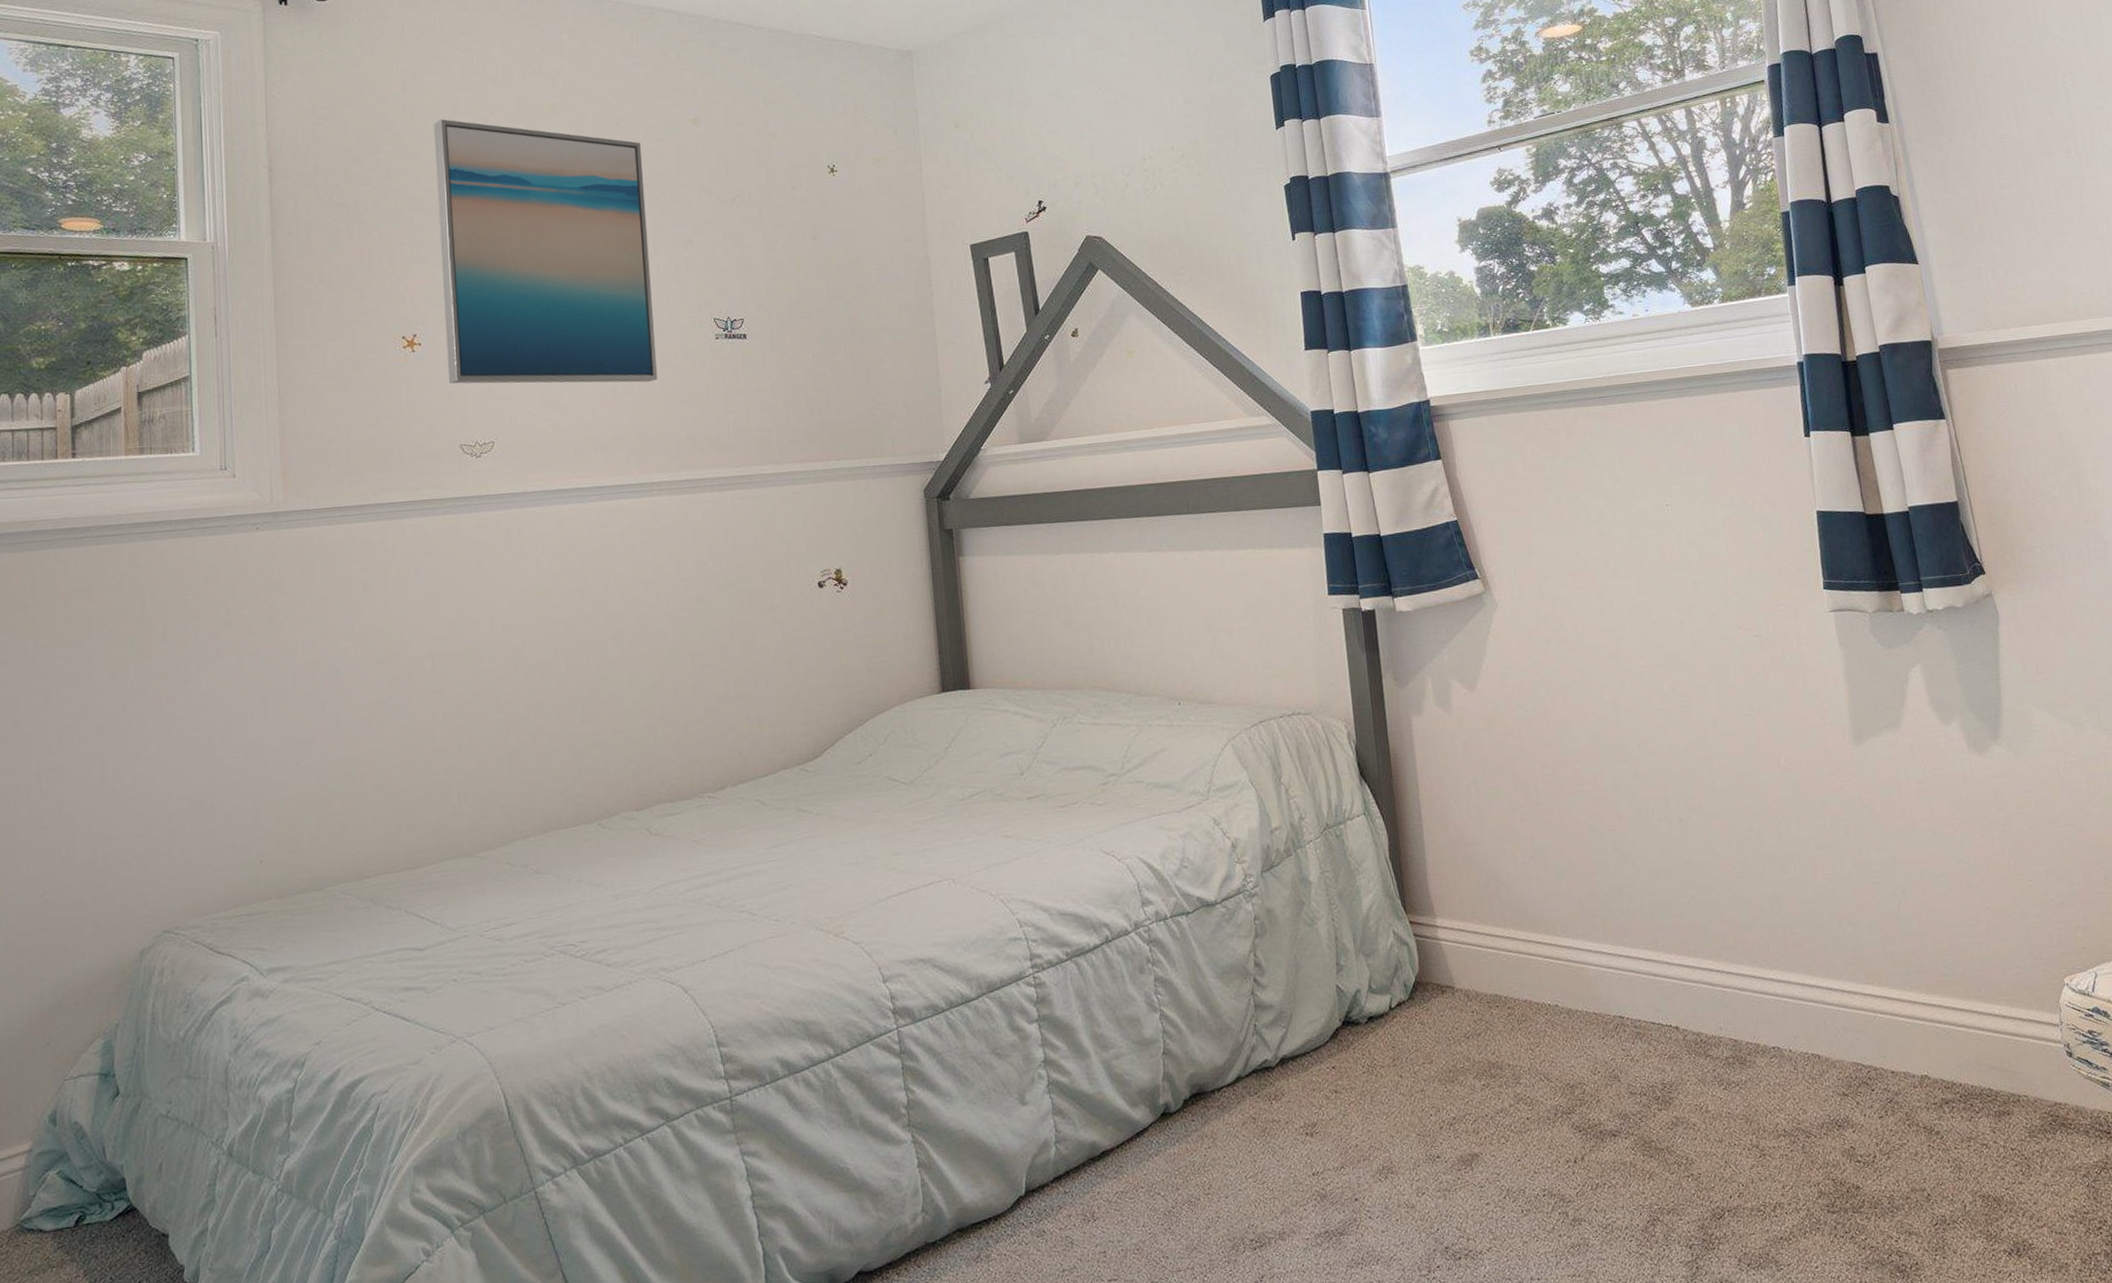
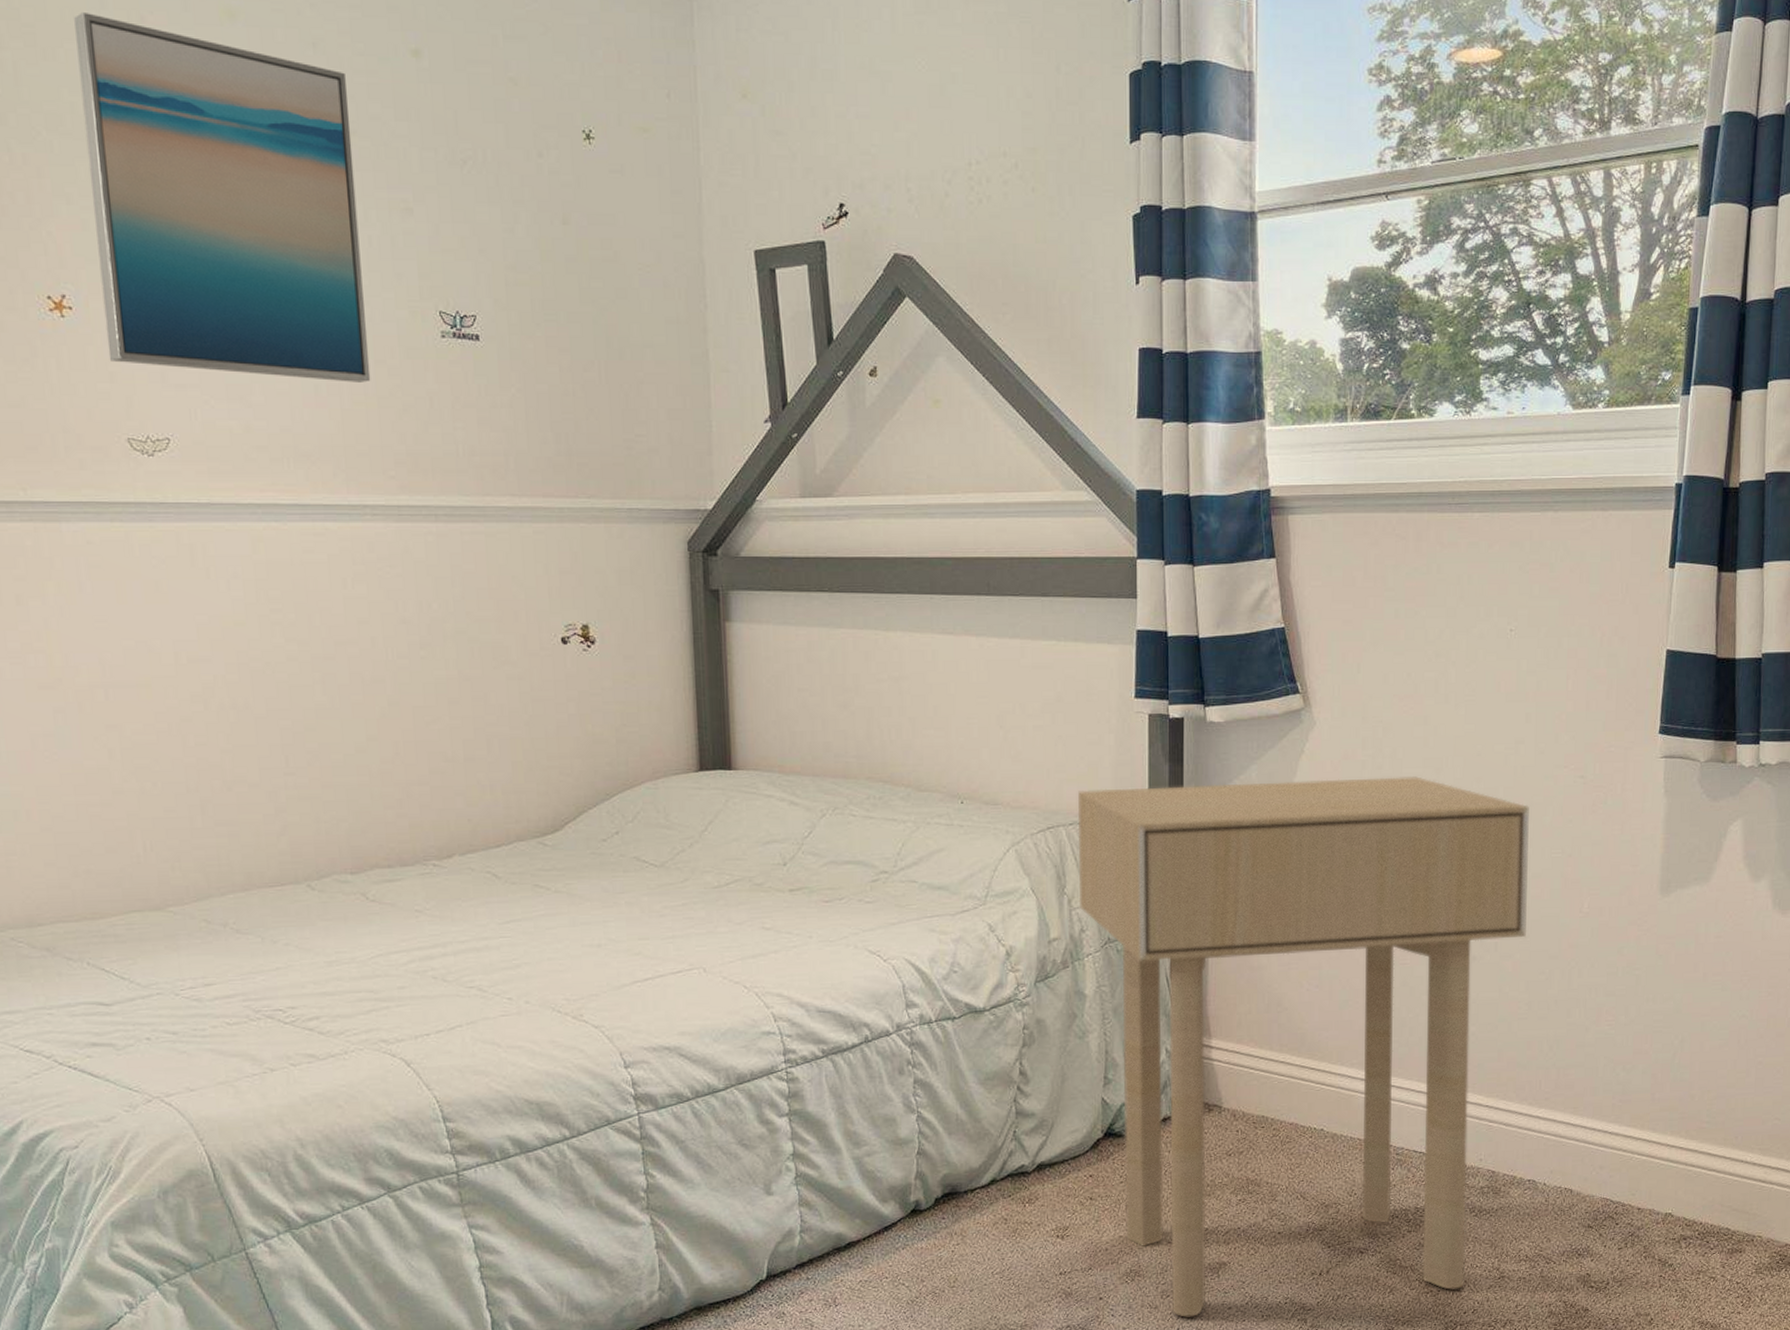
side table: none [1285,647,1729,1216] -> present [1078,776,1529,1317]

